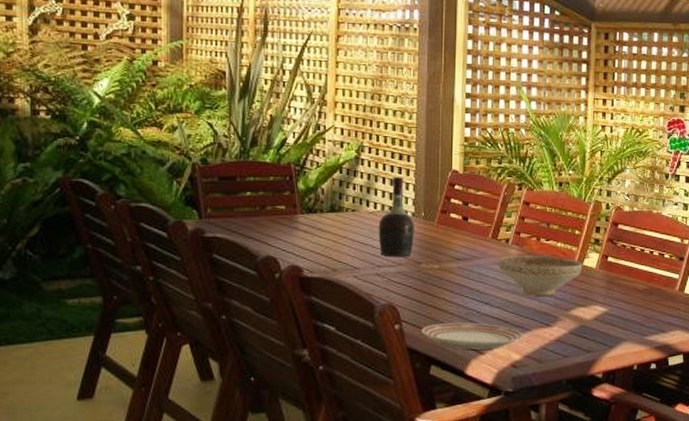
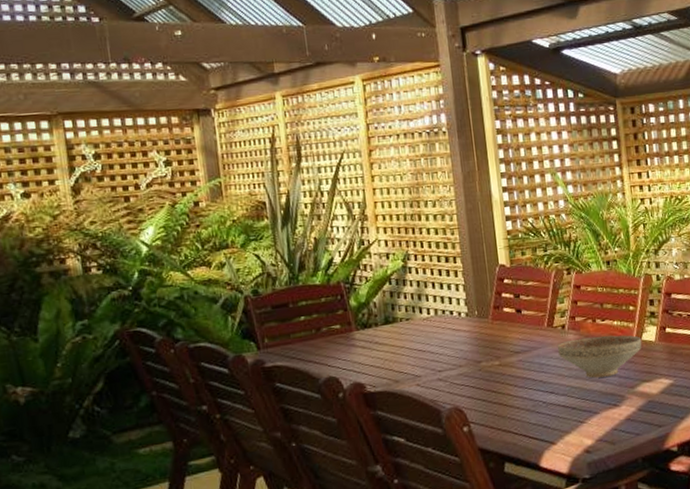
cognac bottle: present [378,177,416,257] -> none [433,279,471,360]
dinner plate: present [422,322,524,350] -> none [491,412,593,442]

